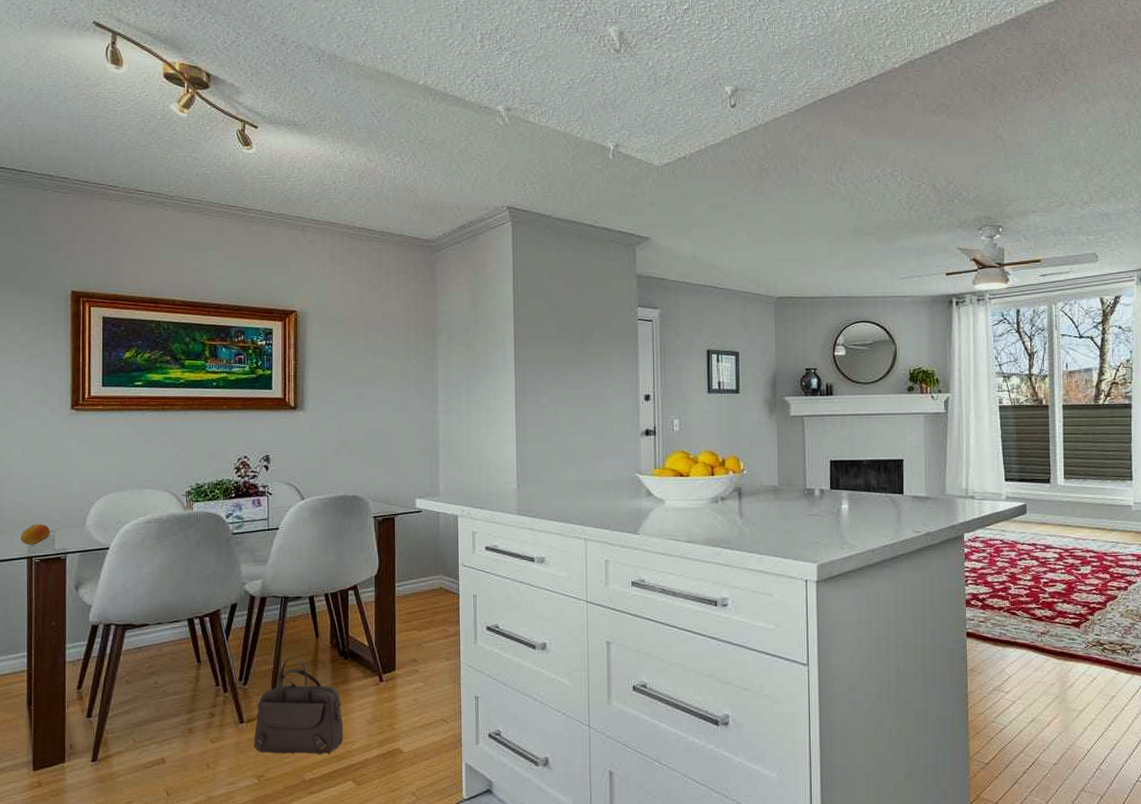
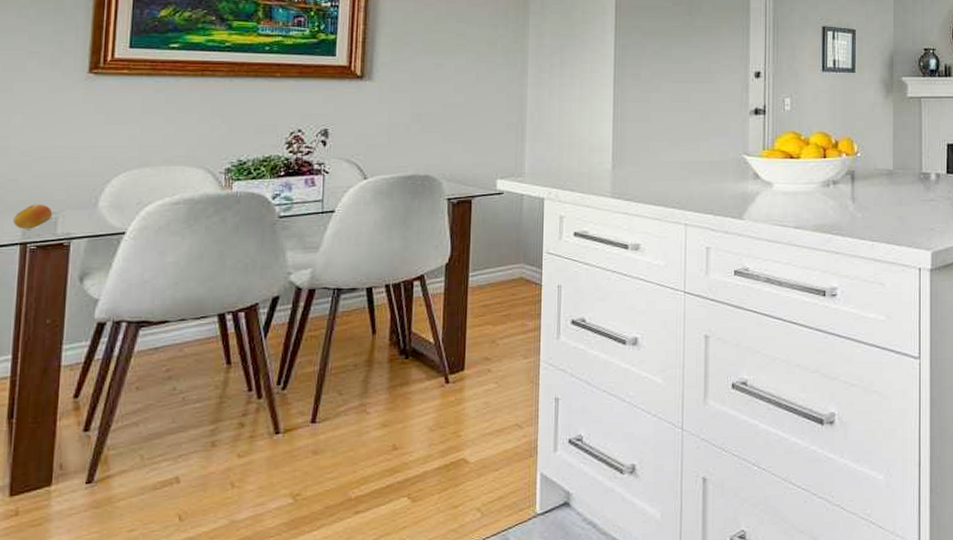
handbag: present [253,657,344,754] -> none [290,356,400,468]

